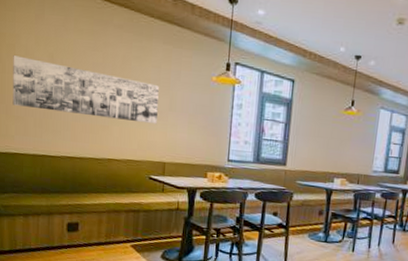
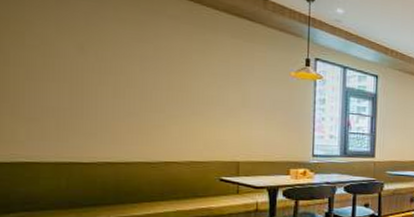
wall art: present [12,55,159,124] -> none [21,45,228,122]

